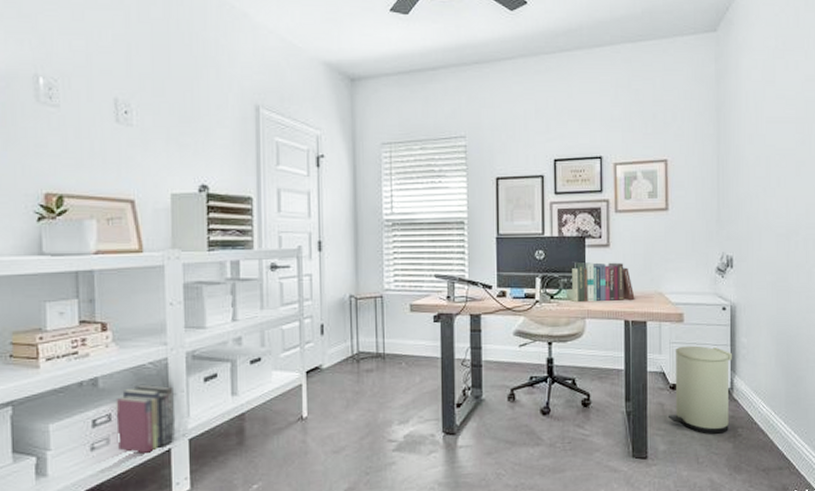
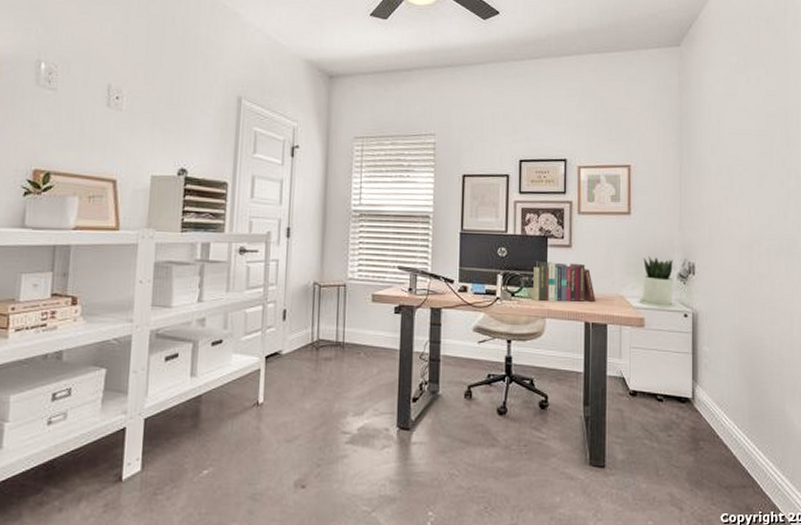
books: present [116,384,175,454] -> none [75,360,135,432]
pedal bin: present [669,345,732,434] -> none [628,351,694,445]
planter: none [678,251,714,302] -> present [639,256,675,308]

